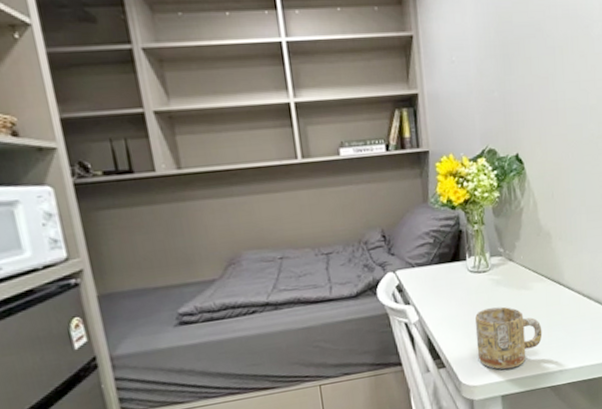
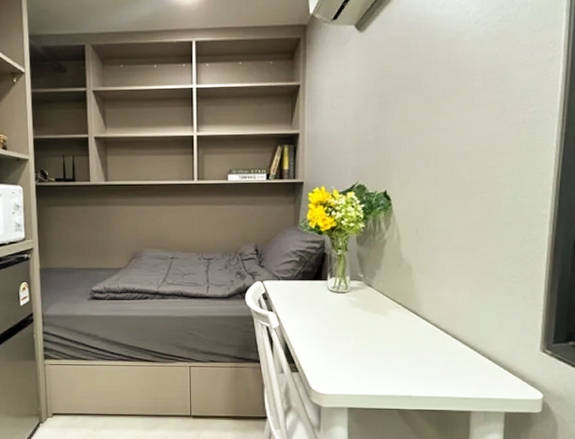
mug: present [474,306,543,370] -> none [329,325,395,385]

